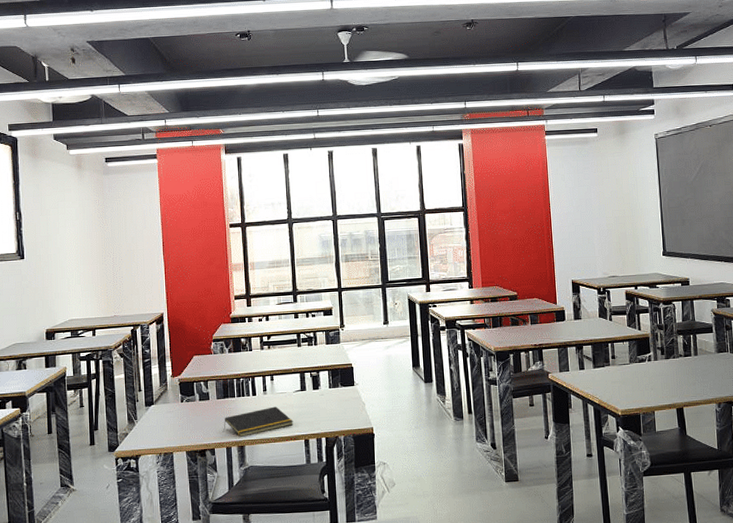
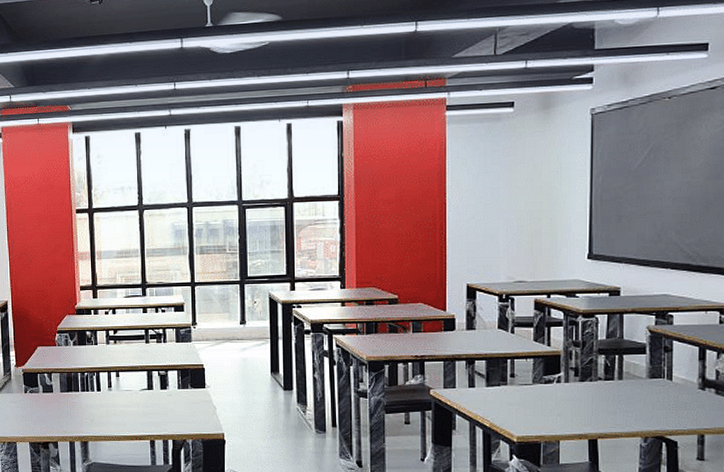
notepad: present [224,406,294,437] -> none [67,404,139,432]

